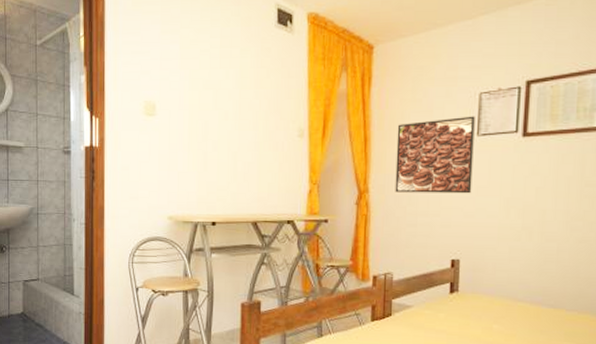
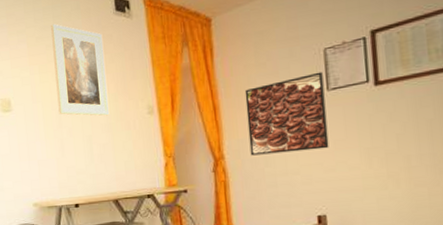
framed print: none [206,28,261,133] -> present [51,24,110,116]

